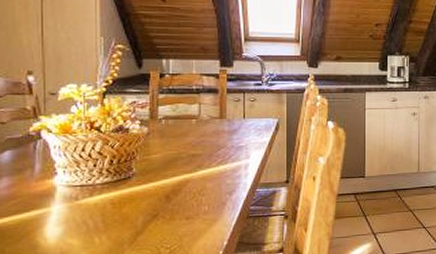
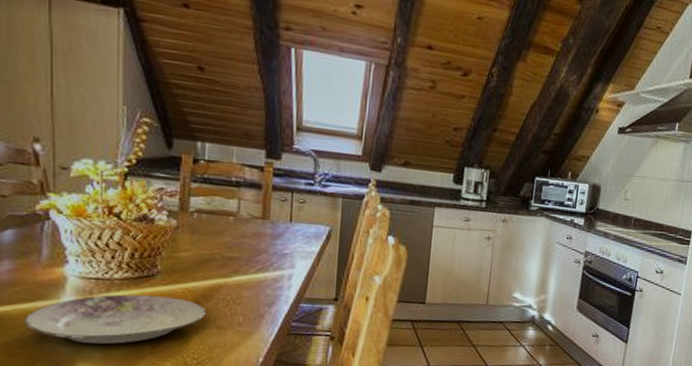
plate: none [19,195,175,244] -> present [23,294,205,344]

